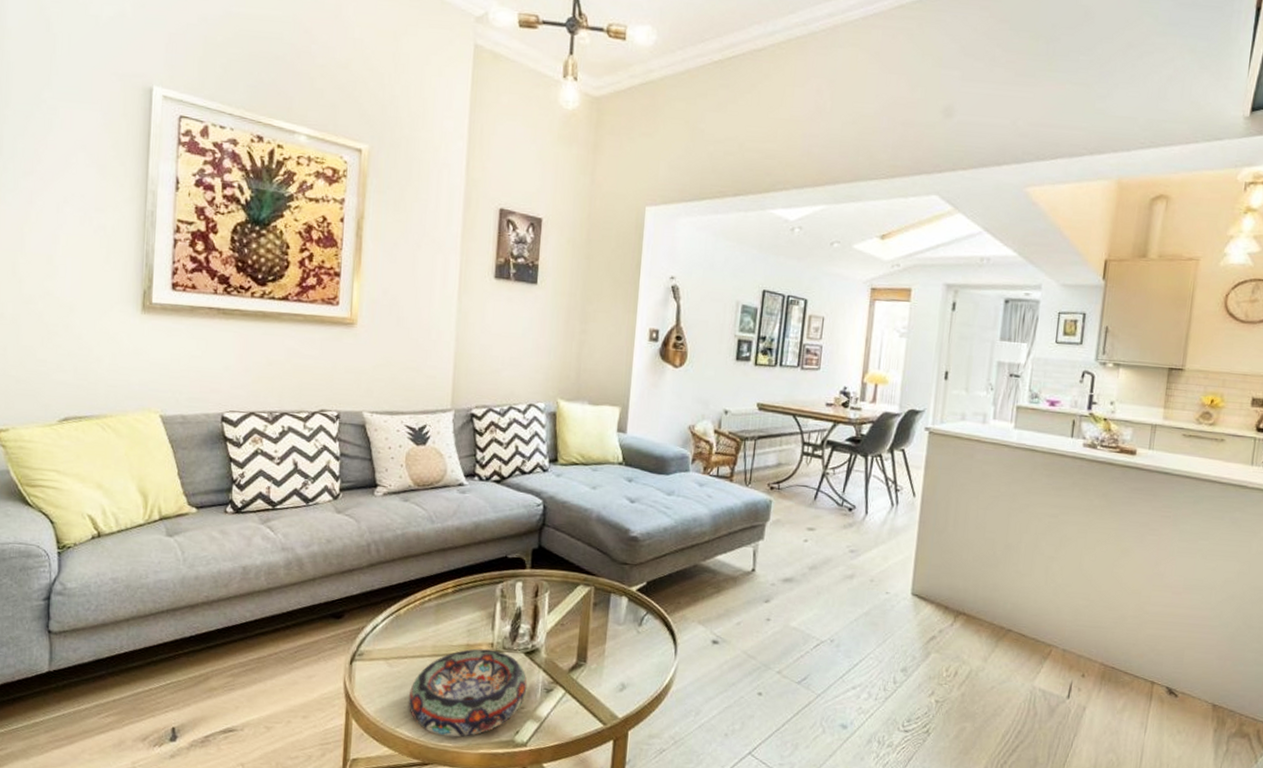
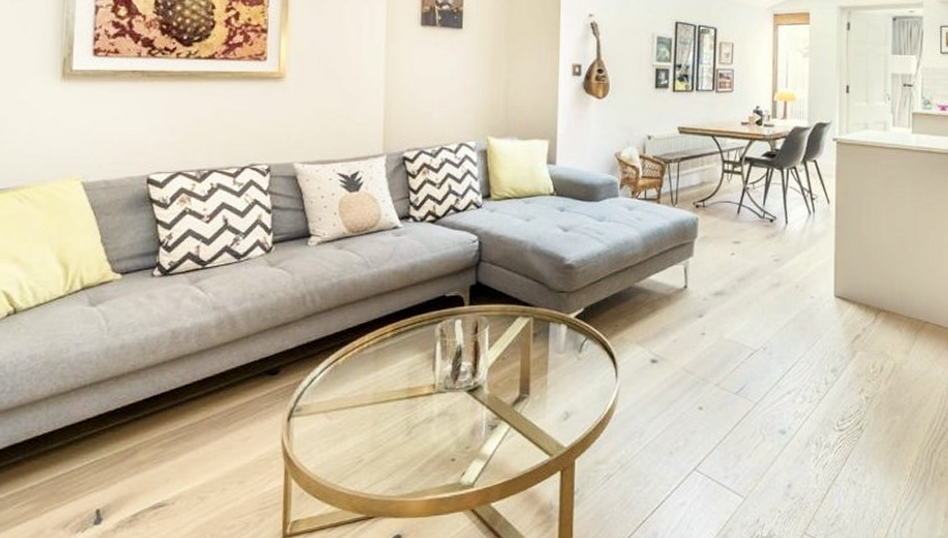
decorative bowl: present [408,648,527,737] -> none [349,391,471,486]

